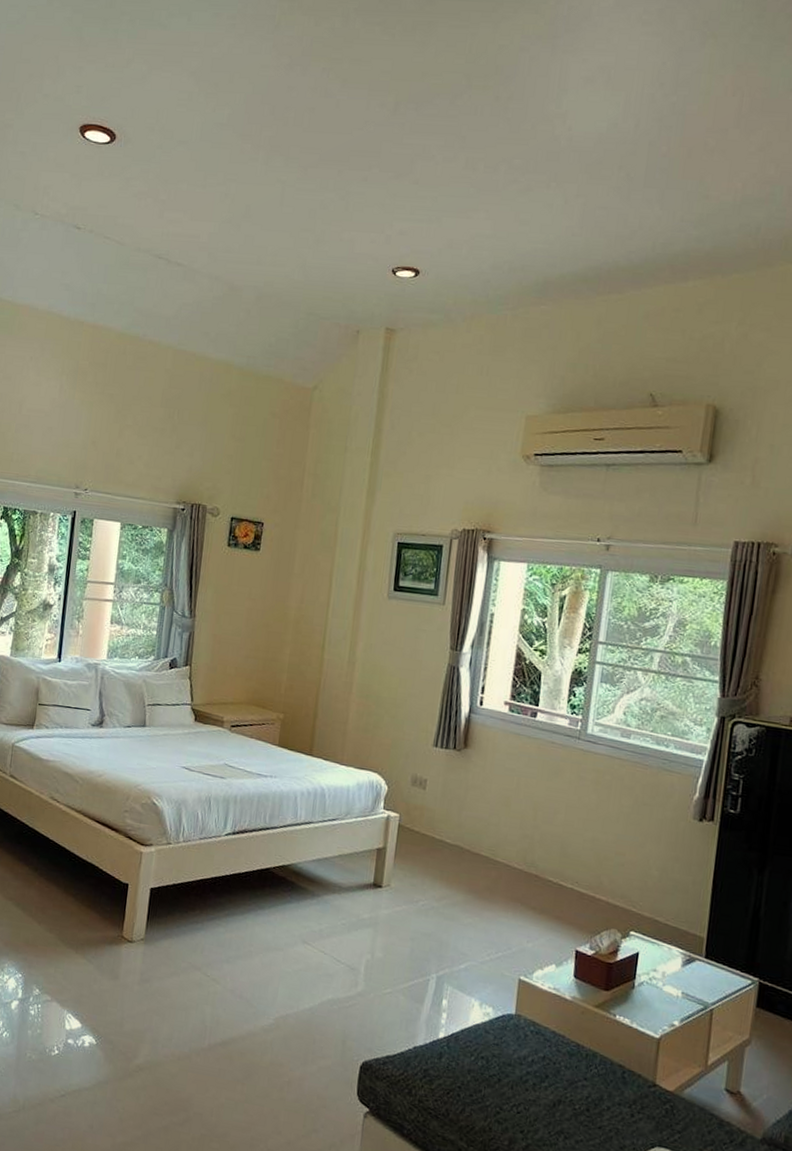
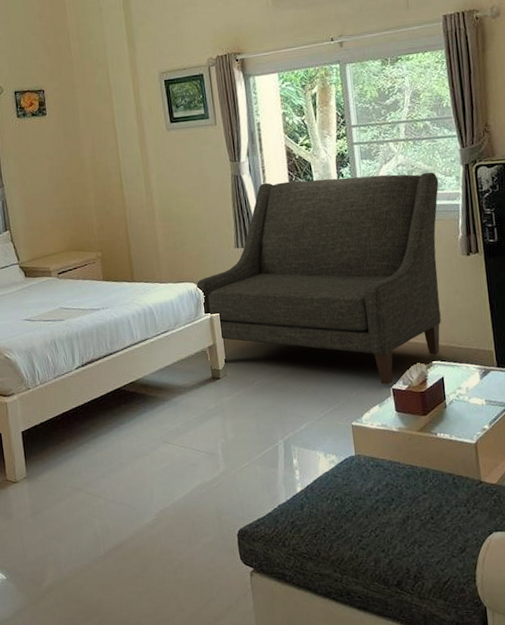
sofa: none [379,682,686,945] -> present [196,172,441,385]

